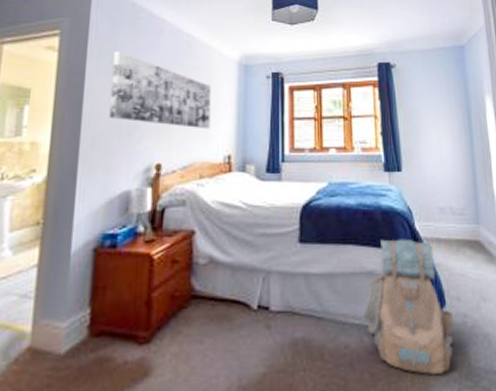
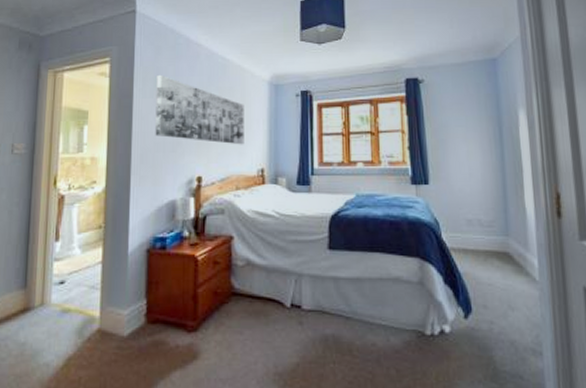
backpack: present [363,238,453,374] -> none [389,248,479,374]

